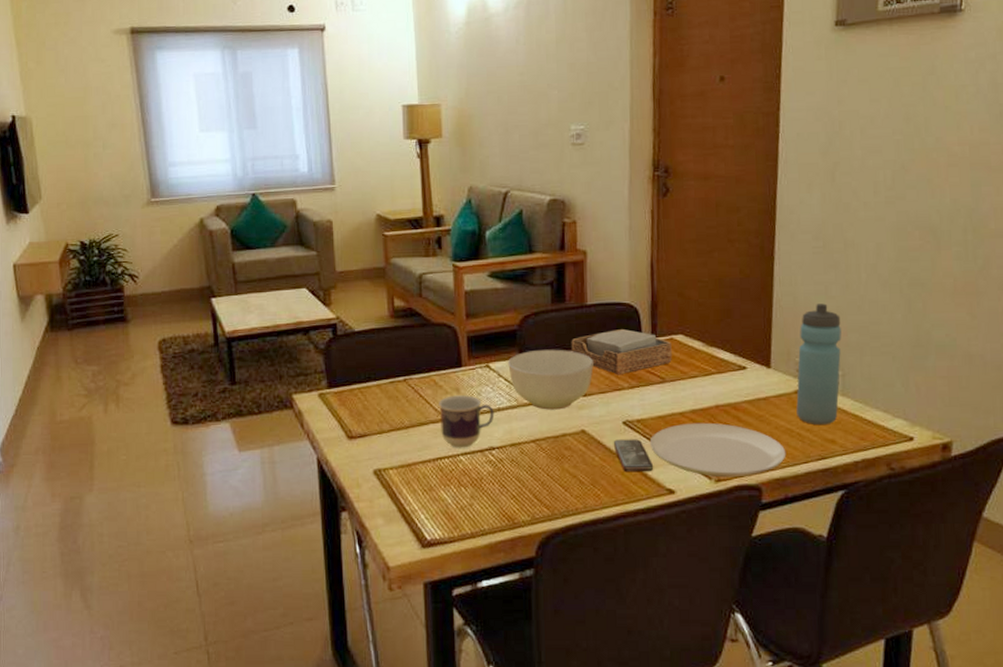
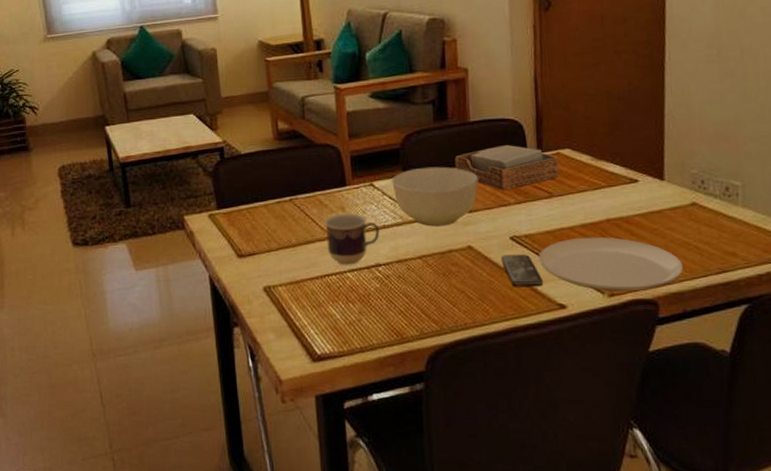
water bottle: present [796,303,841,426] -> none [693,113,740,238]

